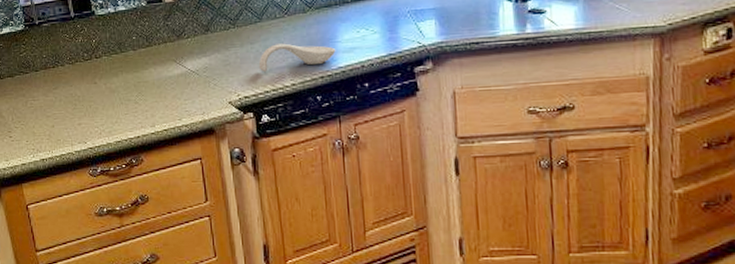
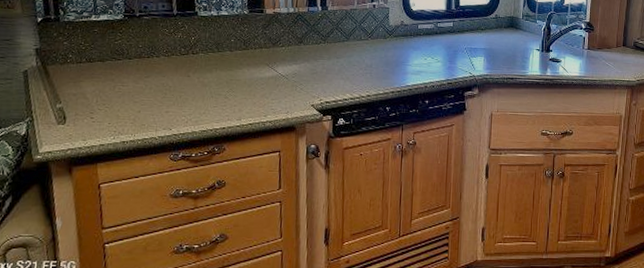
spoon rest: present [258,43,336,73] -> none [341,61,407,83]

